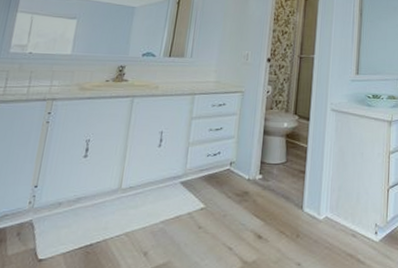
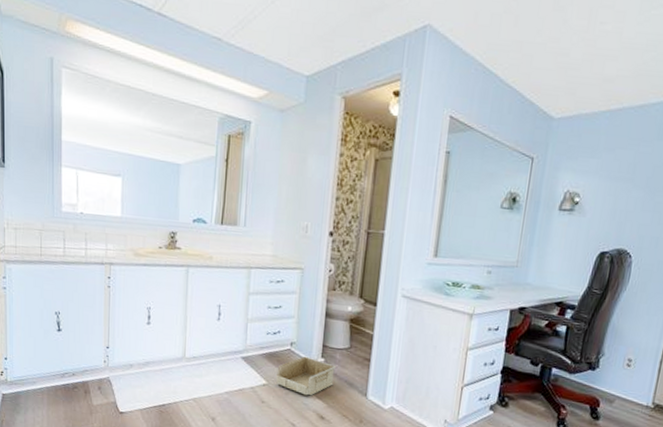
storage bin: none [214,174,274,215] -> present [276,356,336,396]

